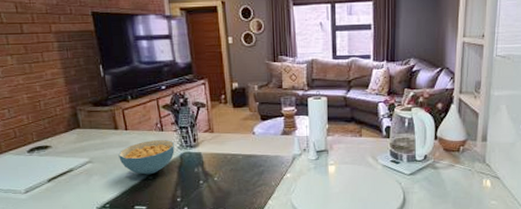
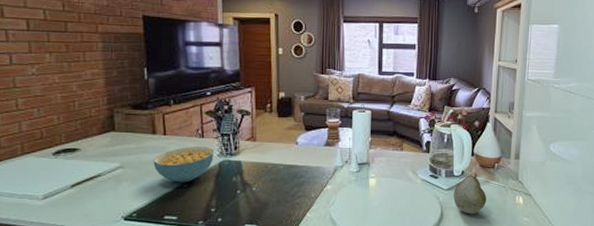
fruit: none [415,156,452,199] -> present [453,173,487,214]

